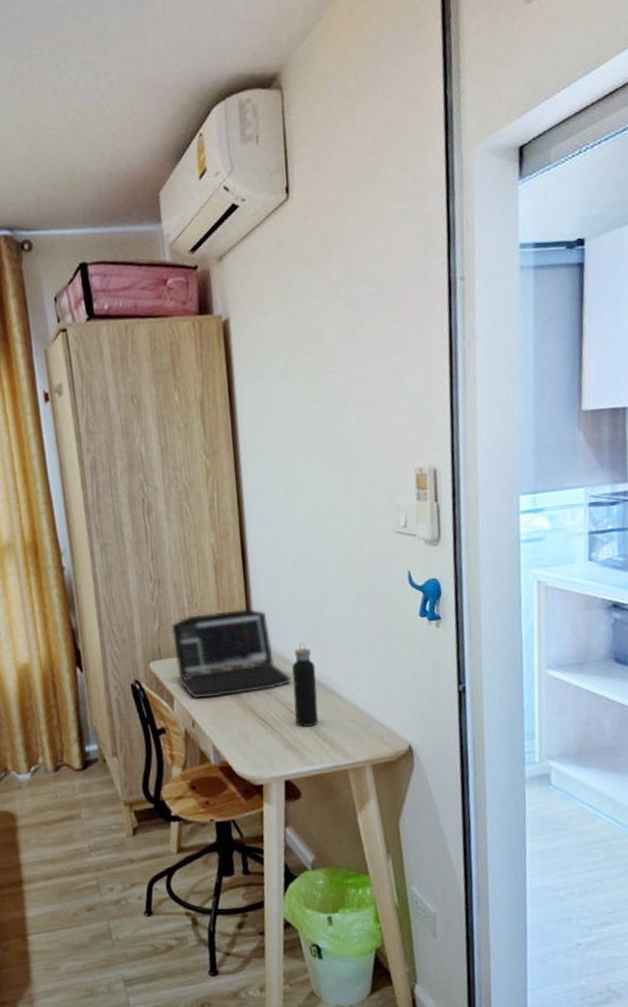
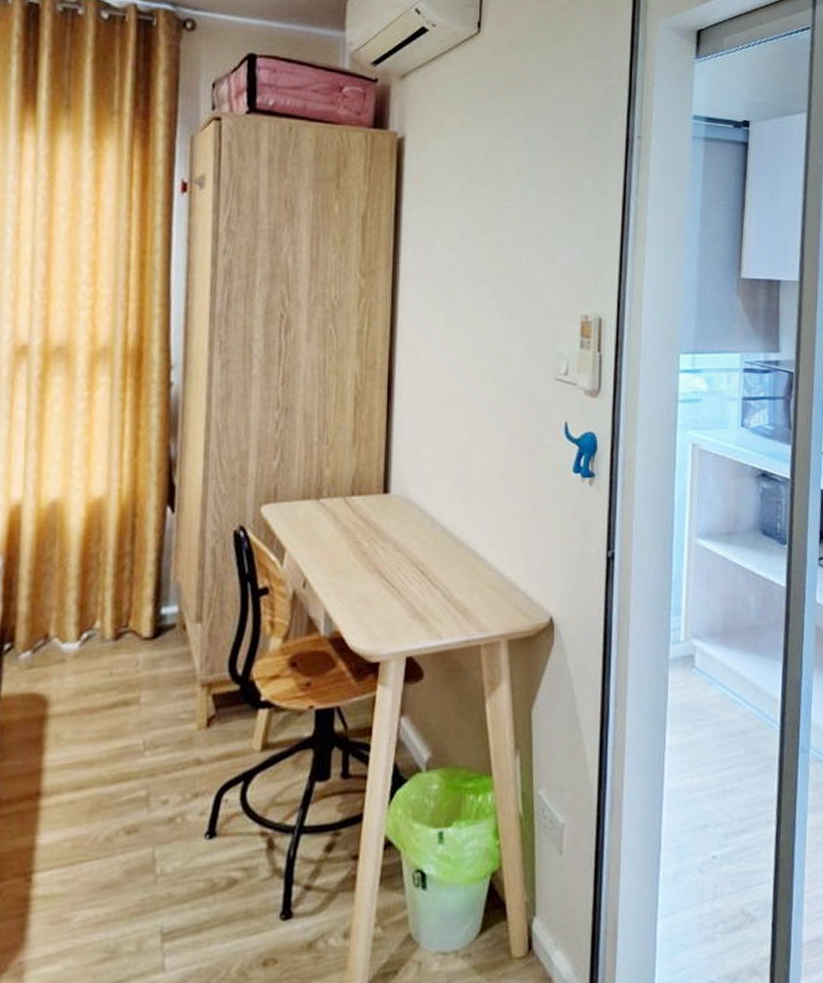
laptop: present [171,608,292,698] -> none [292,449,428,552]
water bottle: present [292,642,319,727] -> none [427,492,456,592]

